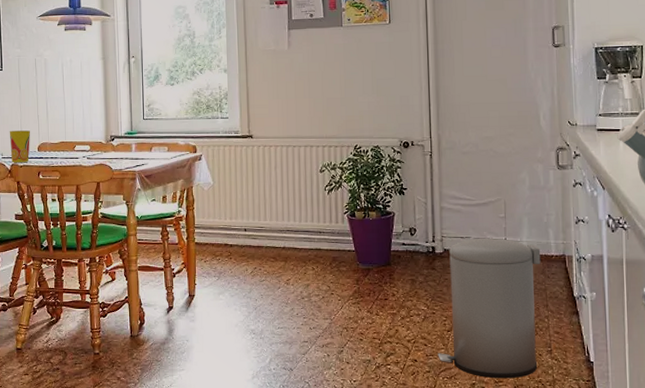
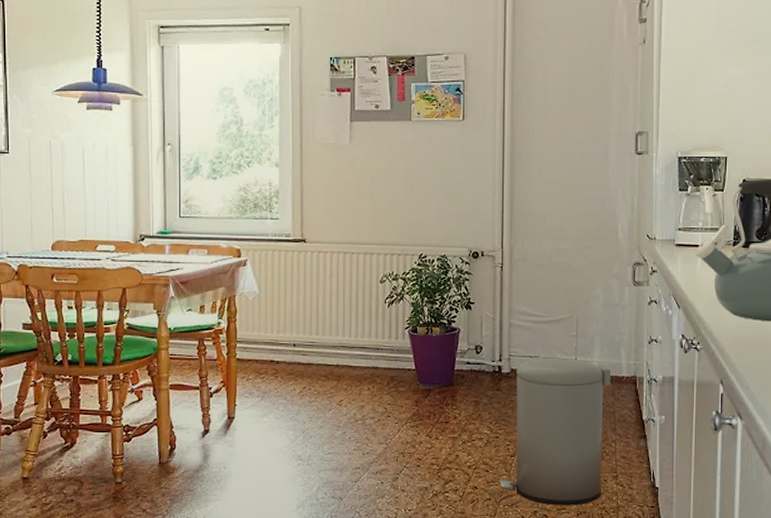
cup: present [9,130,30,162] -> none [16,225,42,263]

